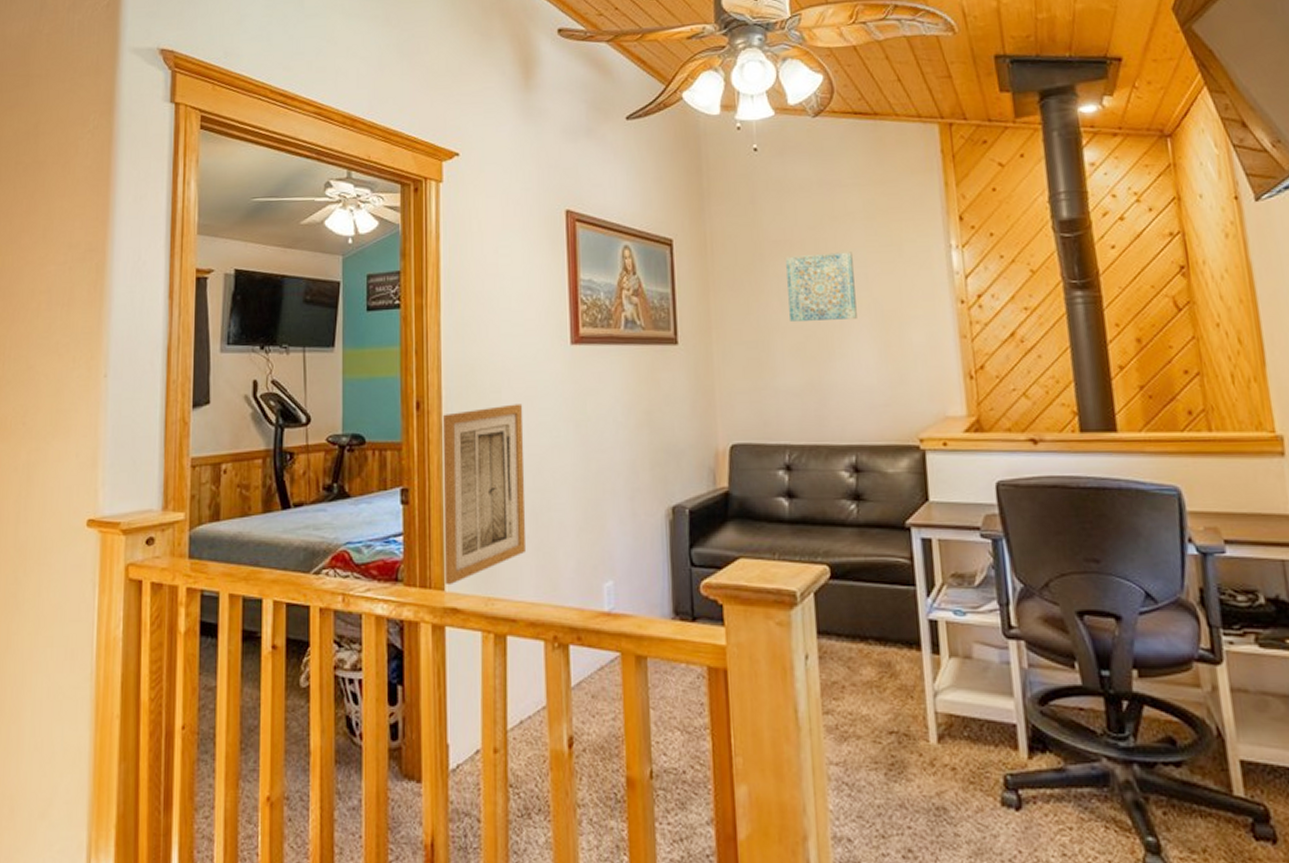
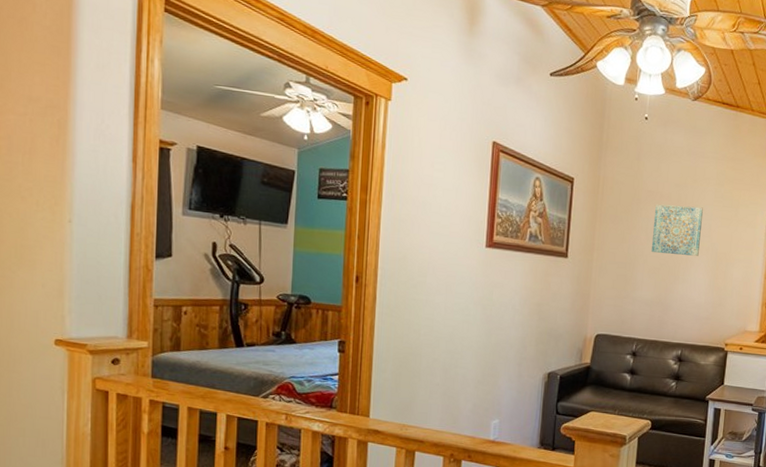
wall art: present [442,404,527,586] -> none [370,287,443,414]

